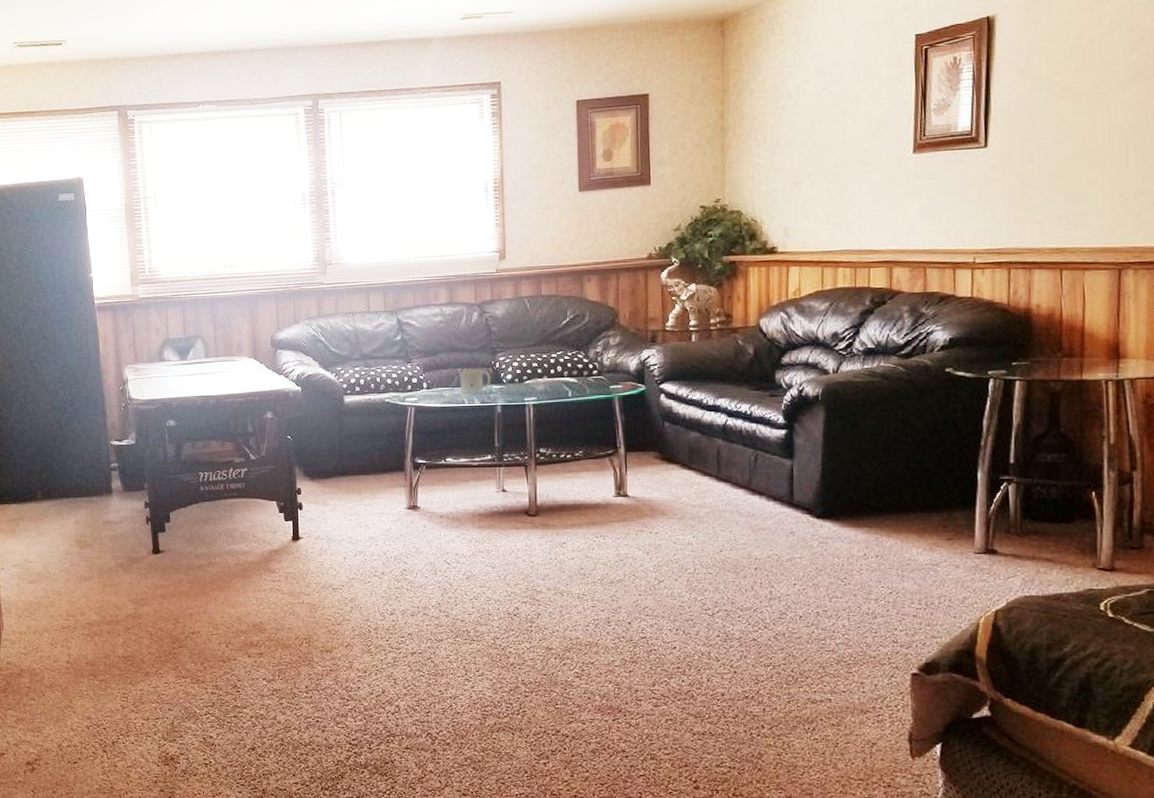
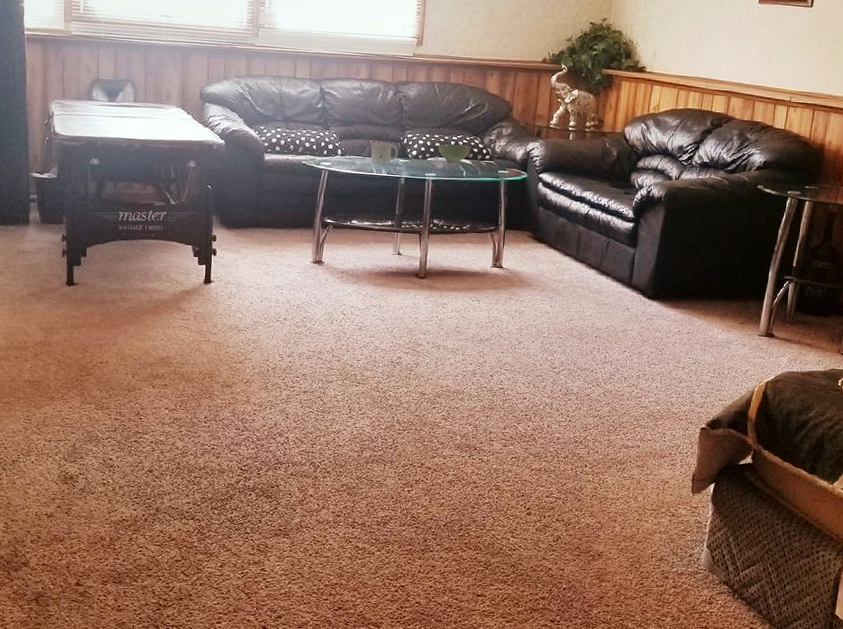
bowl: none [535,362,574,384] -> present [437,144,471,164]

